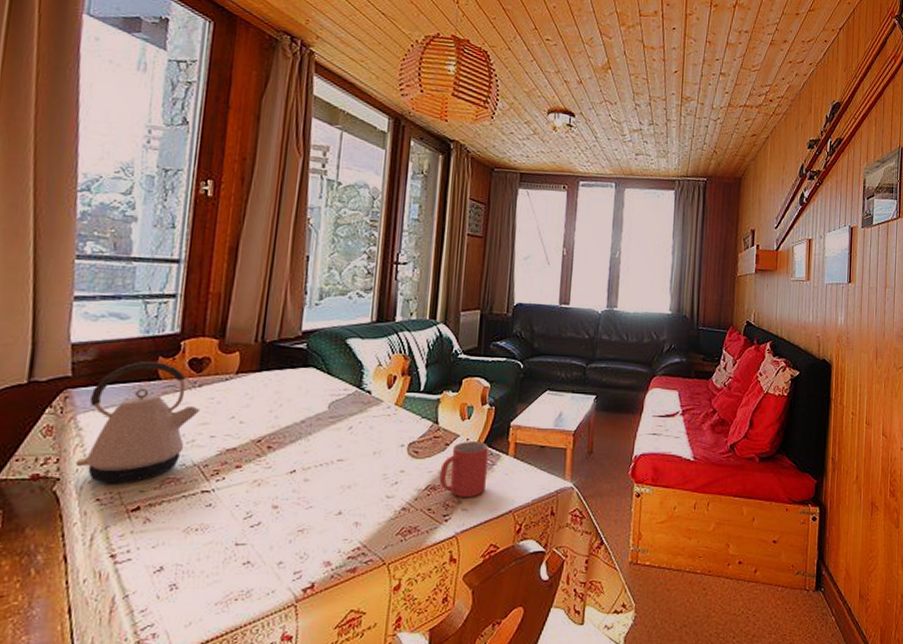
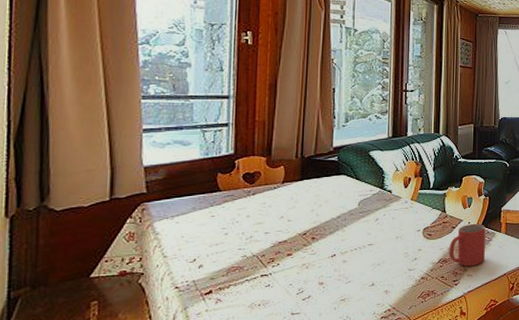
kettle: present [75,362,201,484] -> none [155,178,256,275]

